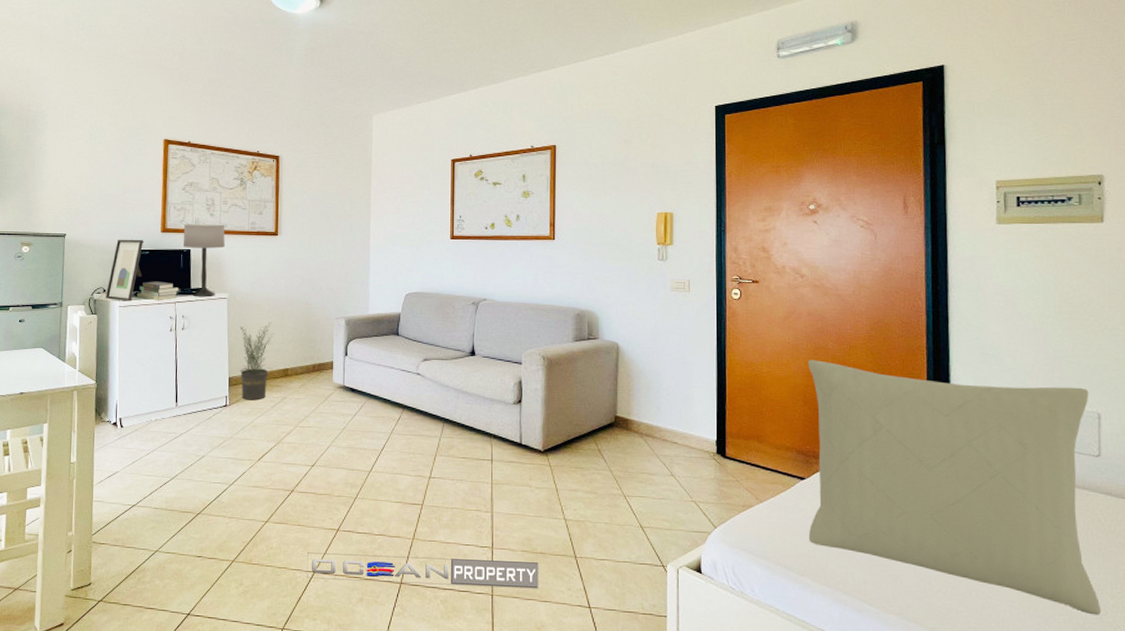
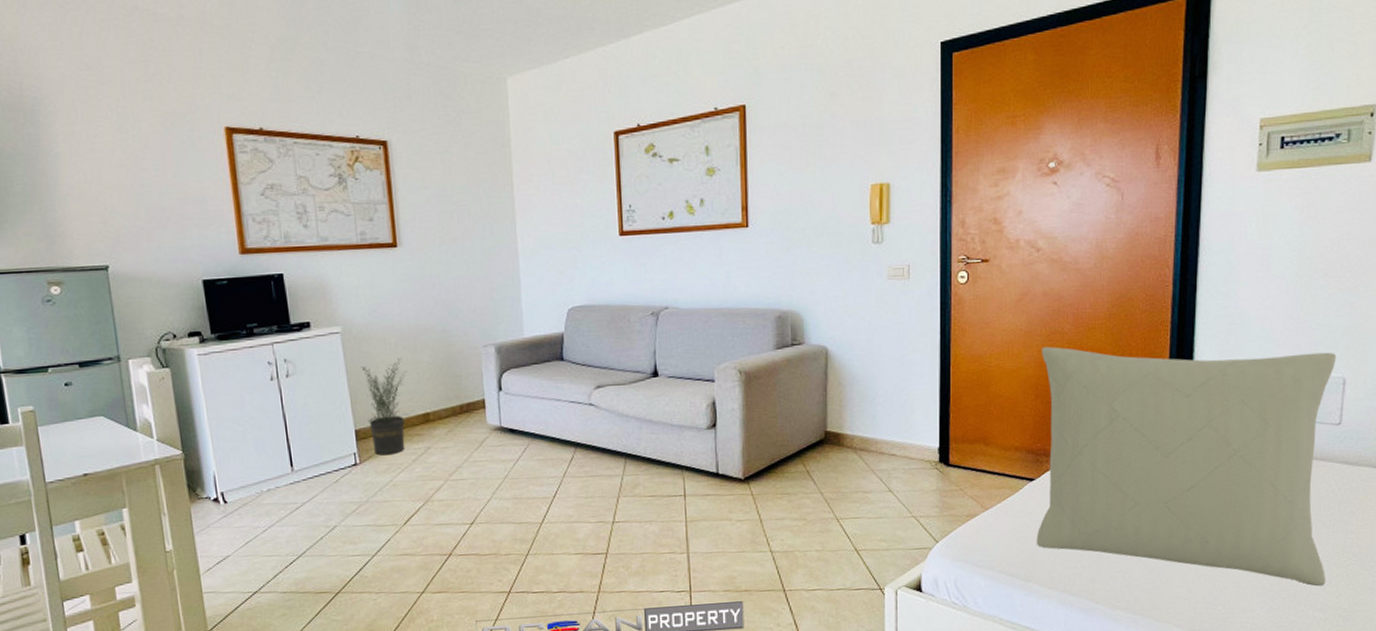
picture frame: present [105,239,144,302] -> none [177,265,223,347]
books: present [136,281,179,301] -> none [219,318,275,344]
table lamp: present [183,223,225,297] -> none [270,237,328,334]

